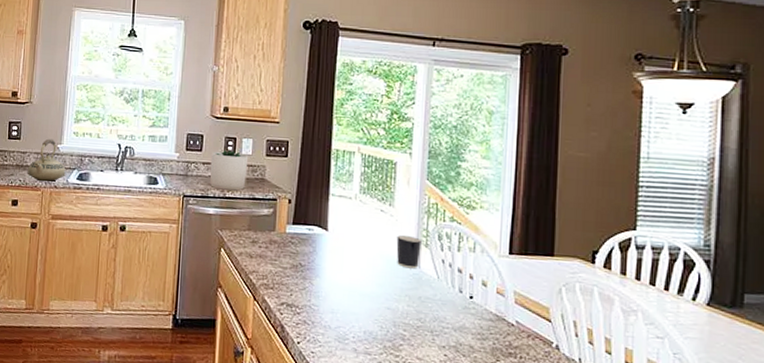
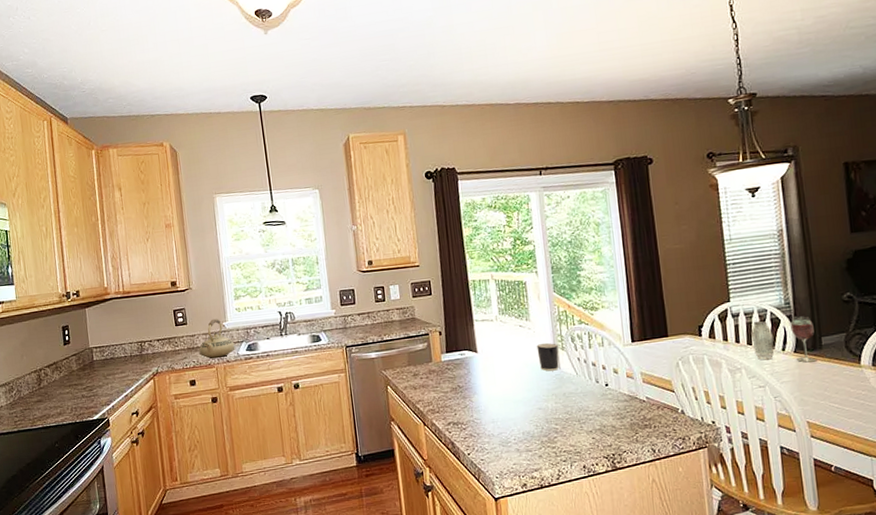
planter: present [209,150,249,191] -> none [363,298,399,335]
vase: none [656,259,683,308] -> present [751,321,775,360]
wineglass: none [707,263,736,322] -> present [790,316,816,363]

